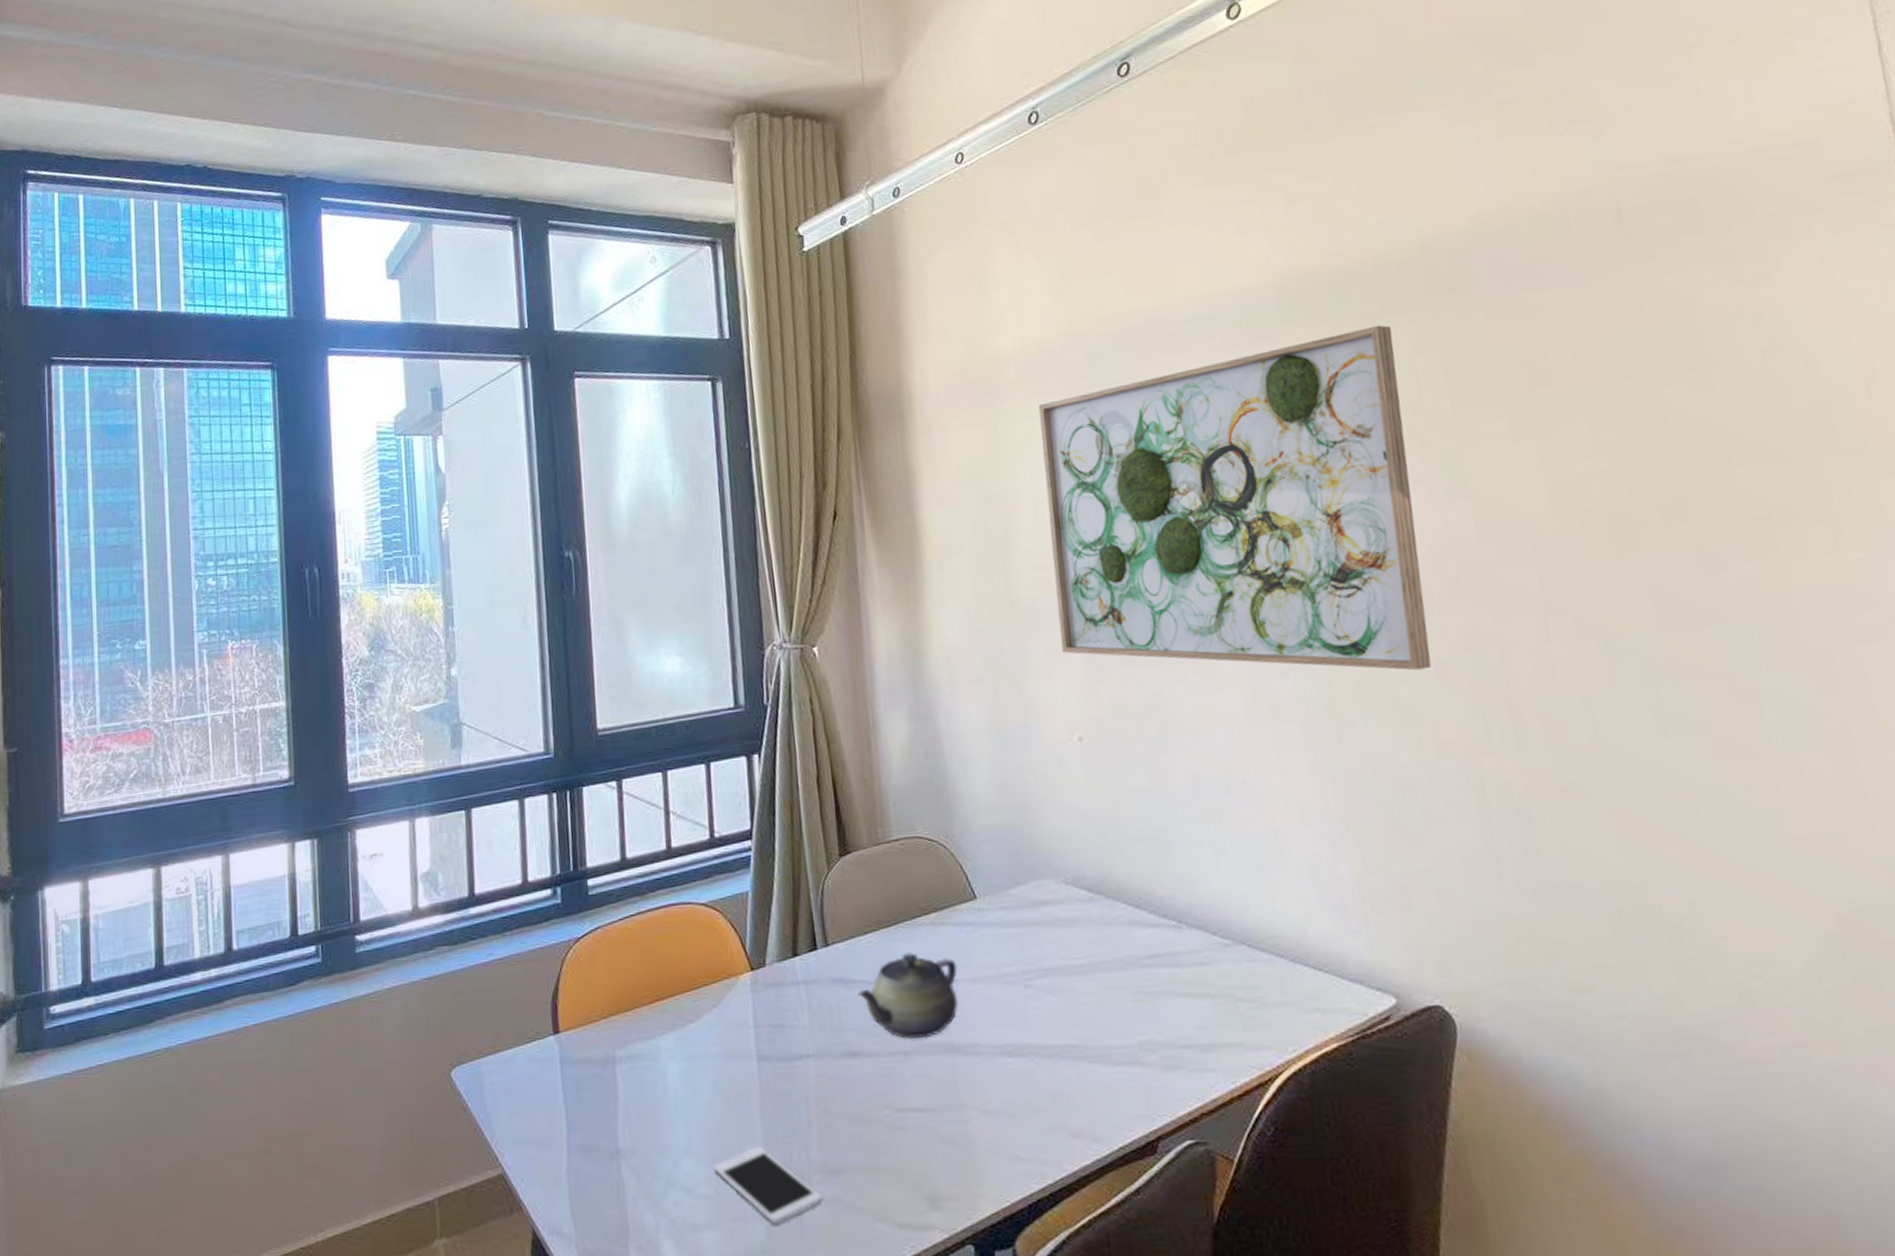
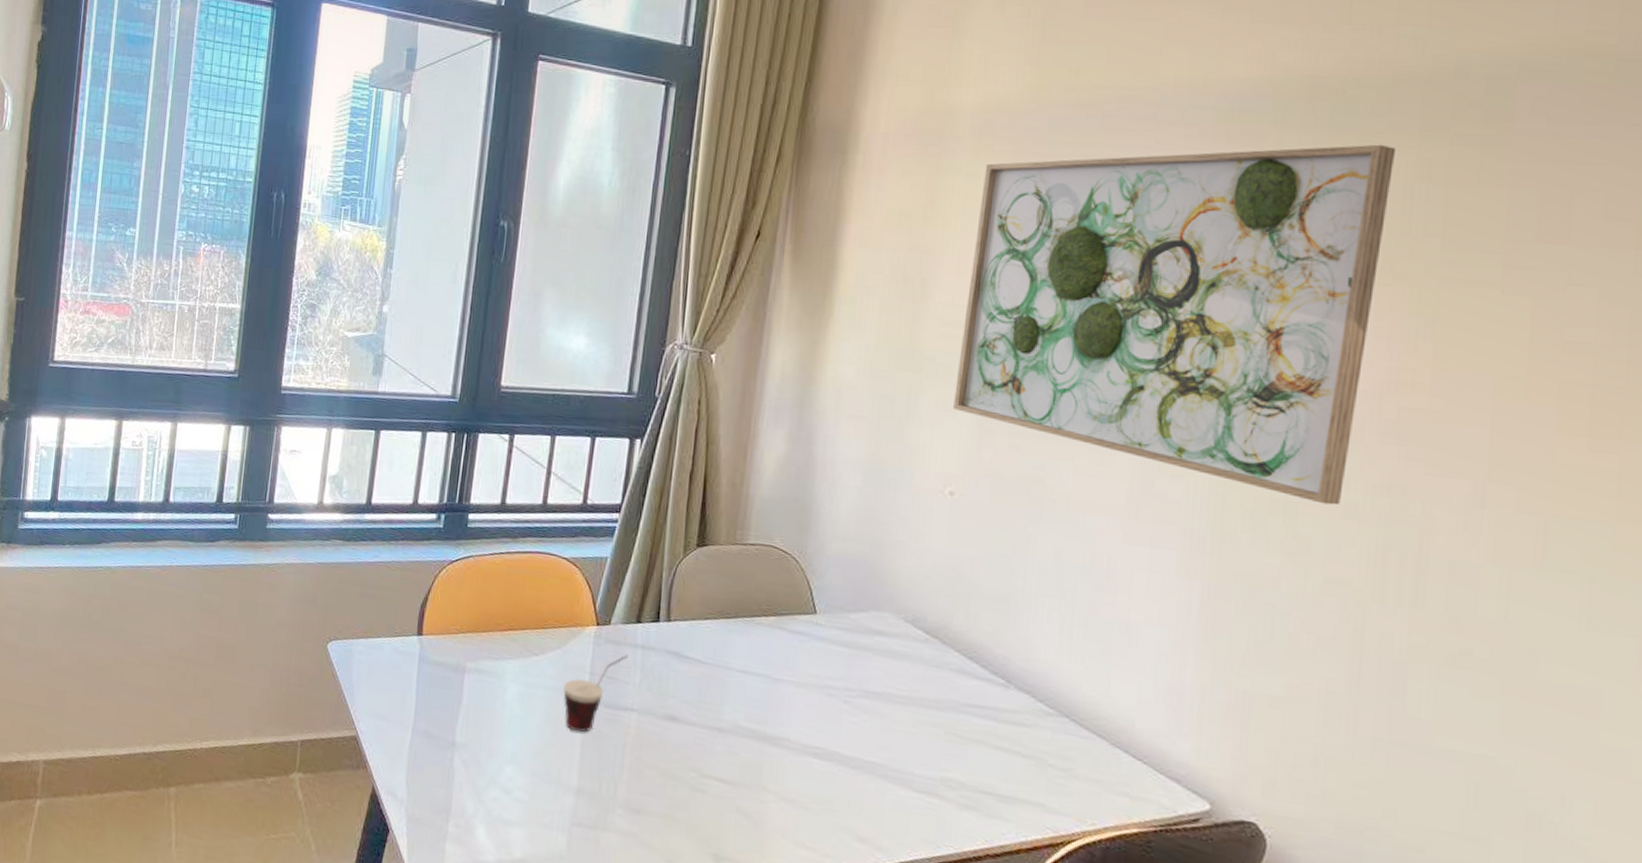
cell phone: present [713,1146,822,1226] -> none [531,771,620,840]
cup: none [728,995,792,1099] -> present [563,654,629,733]
teapot: present [858,951,959,1040] -> none [688,644,785,723]

